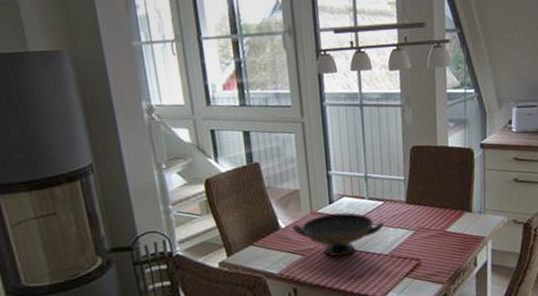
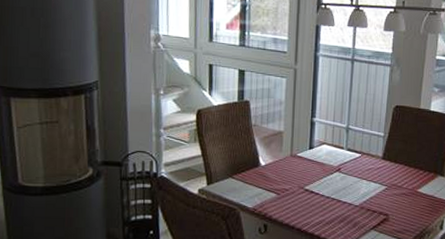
decorative bowl: present [292,212,384,257] -> none [271,158,359,201]

